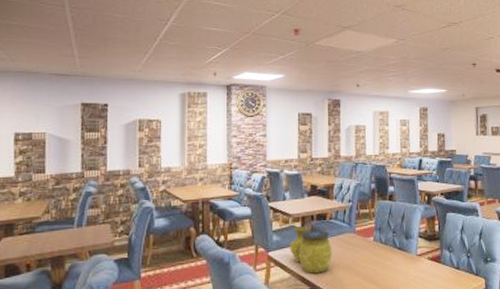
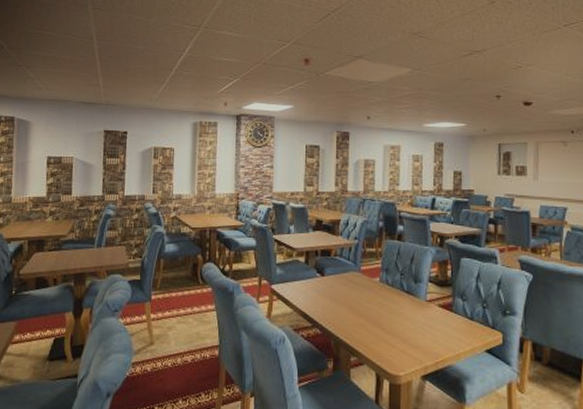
decorative vase: present [290,226,333,274] -> none [293,261,336,311]

